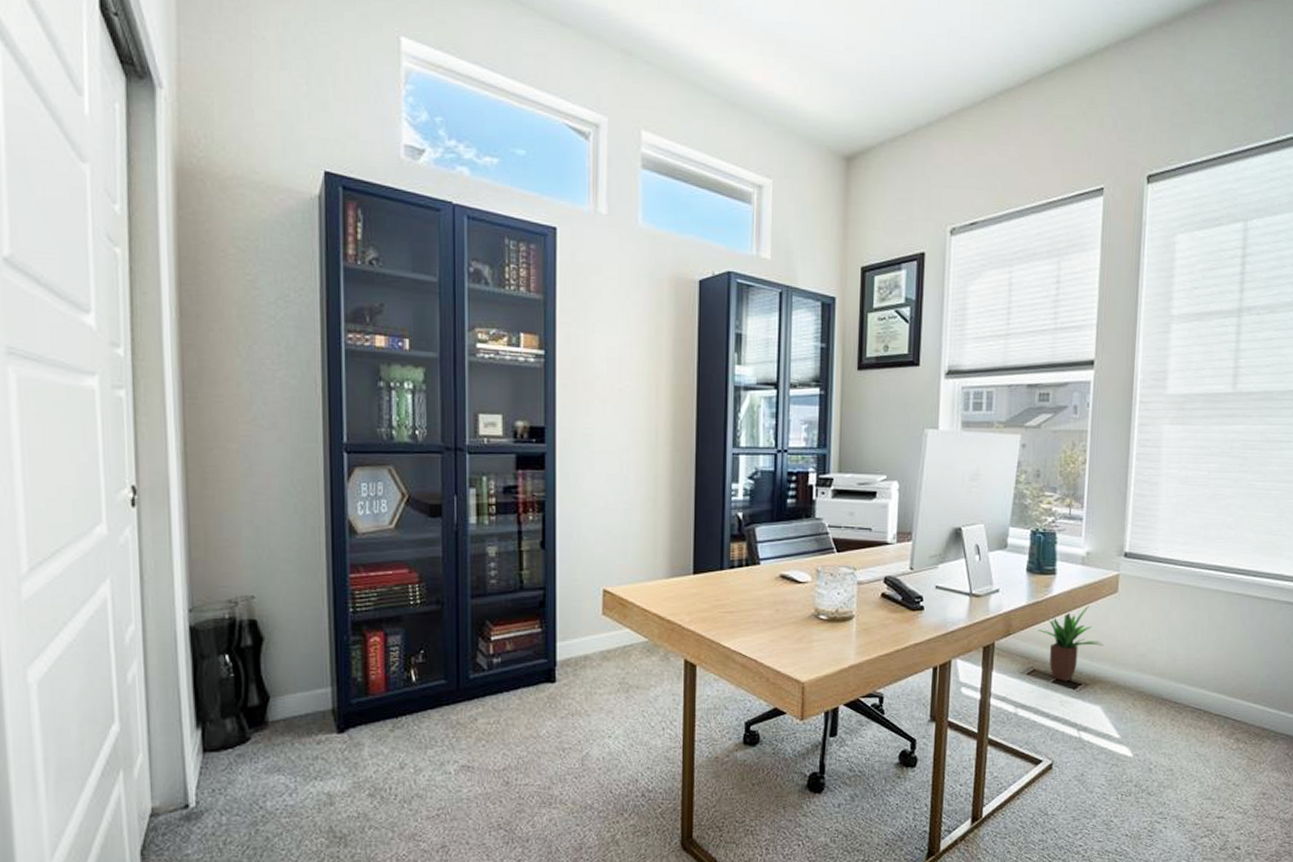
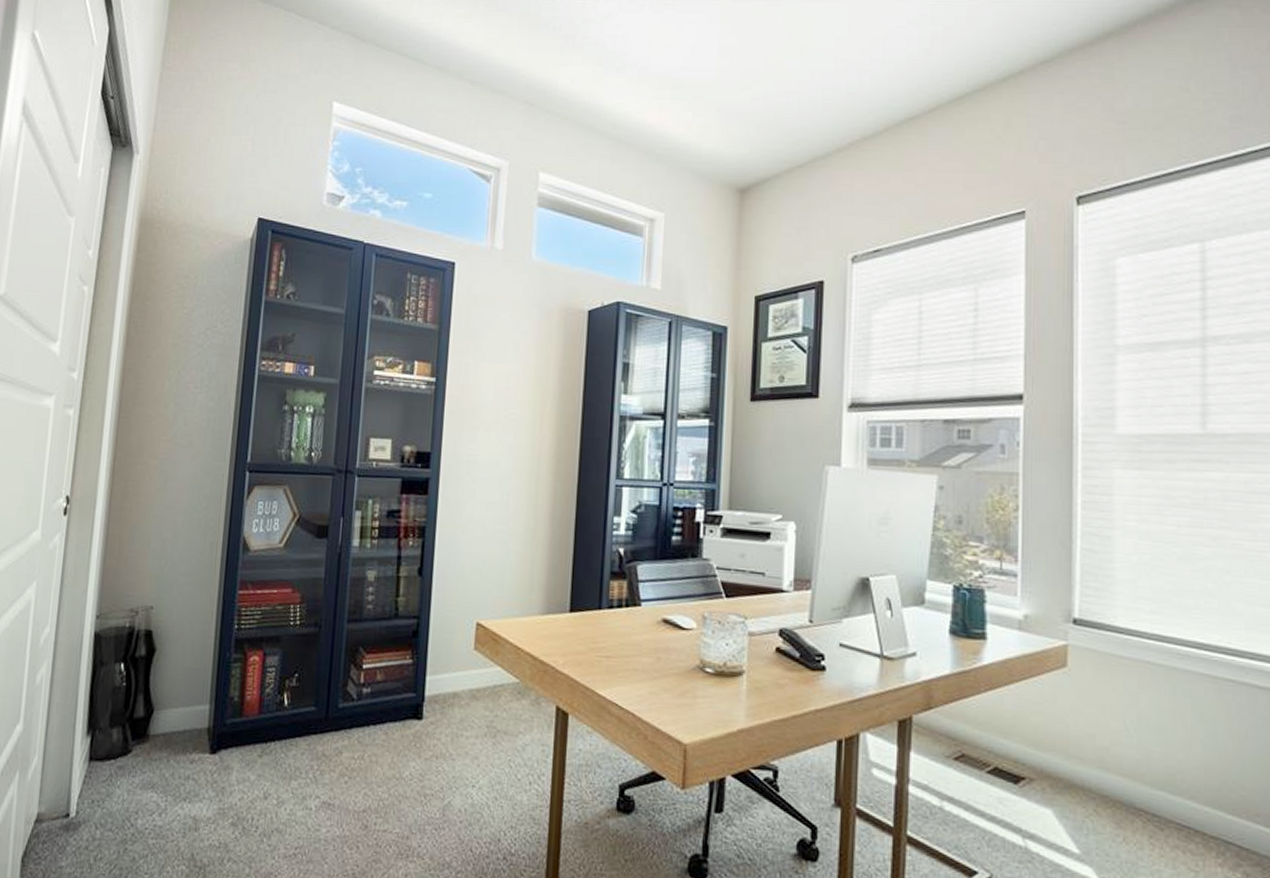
potted plant: present [1037,606,1104,682] -> none [965,681,1052,774]

